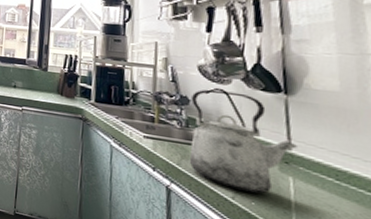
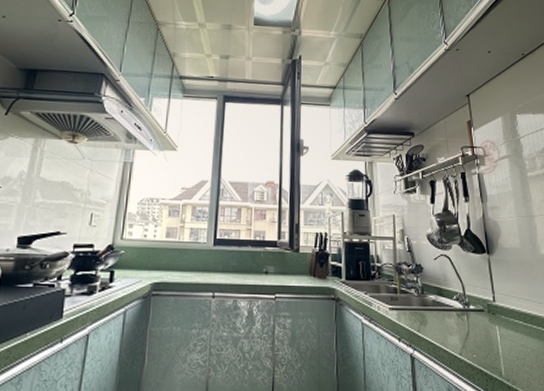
kettle: present [189,89,299,194] -> none [424,256,500,345]

